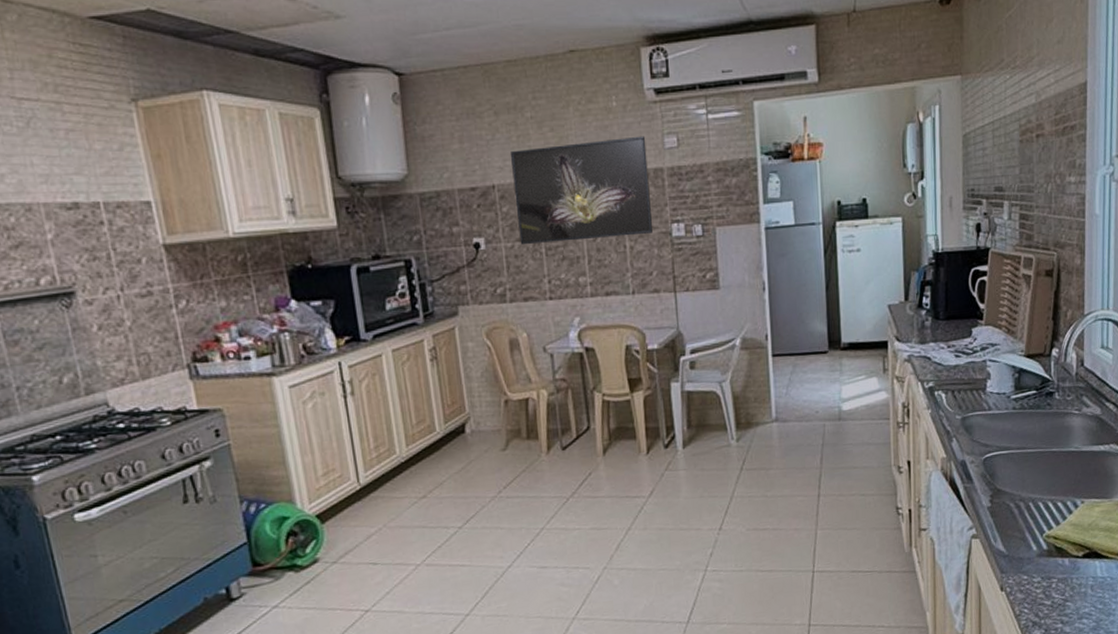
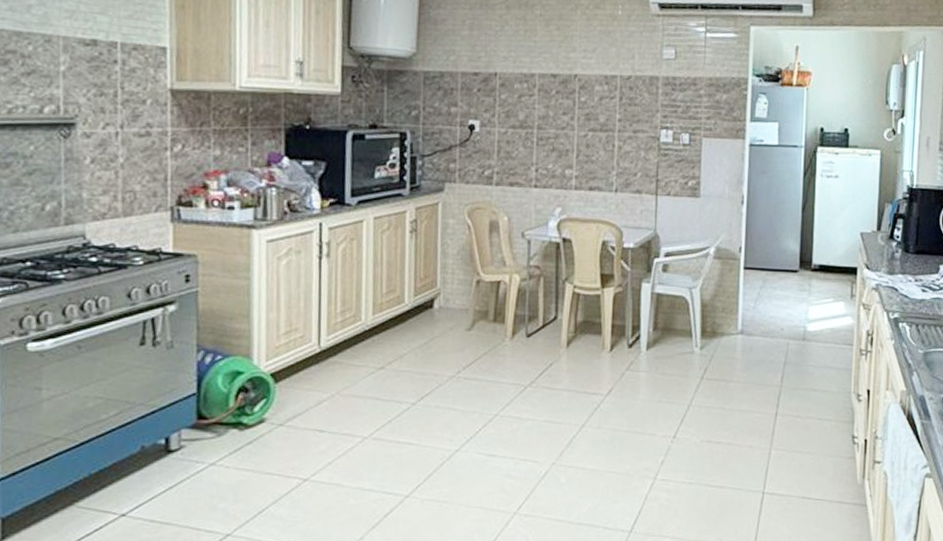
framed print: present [510,136,654,245] -> none [514,43,646,137]

